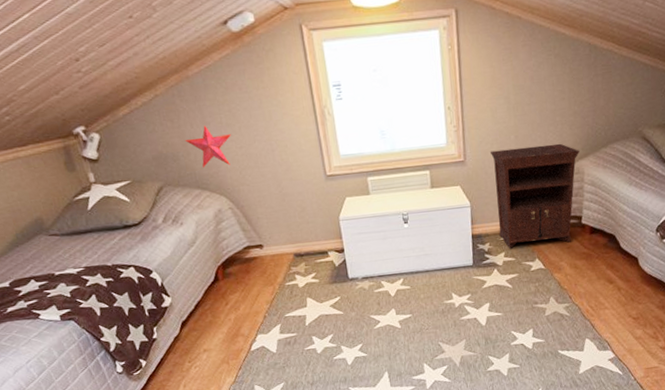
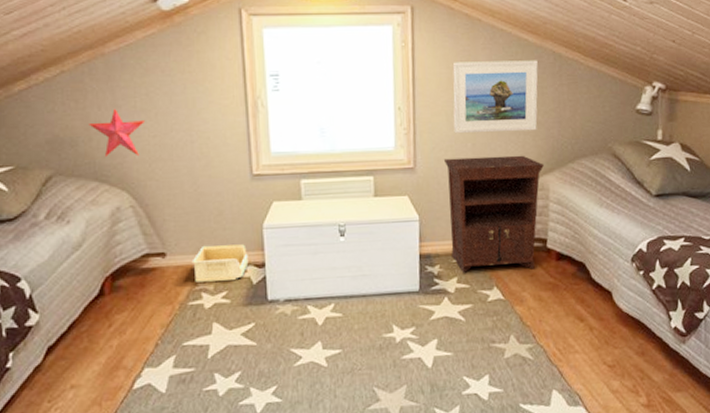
storage bin: none [284,234,331,267] -> present [191,244,249,282]
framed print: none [495,53,575,128] -> present [452,60,538,134]

